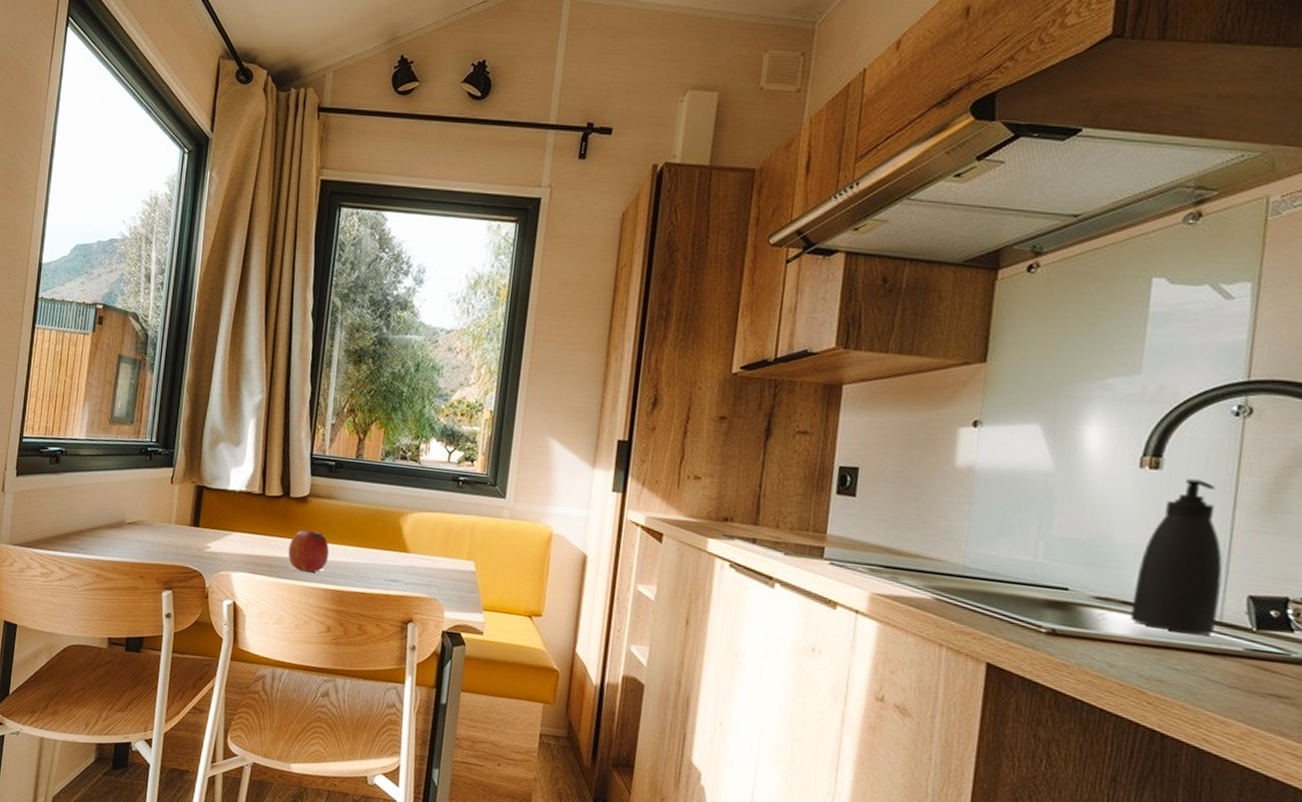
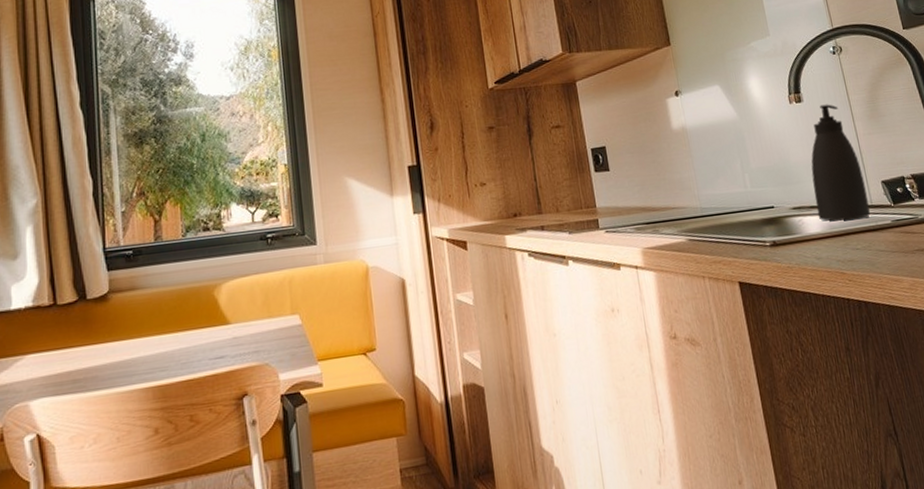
fruit: present [288,529,330,573] -> none [94,328,143,377]

